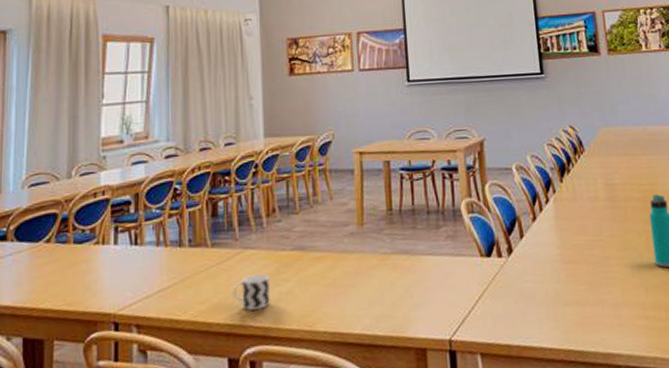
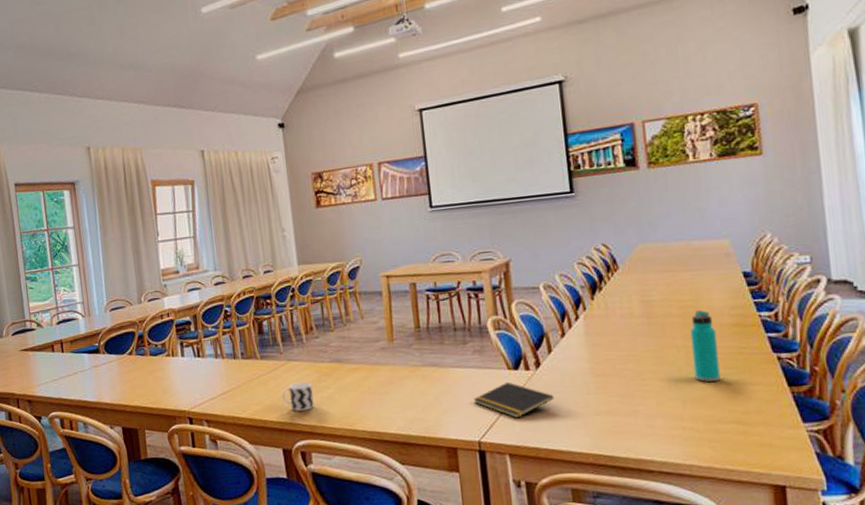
notepad: none [445,270,526,312] -> present [473,381,555,419]

